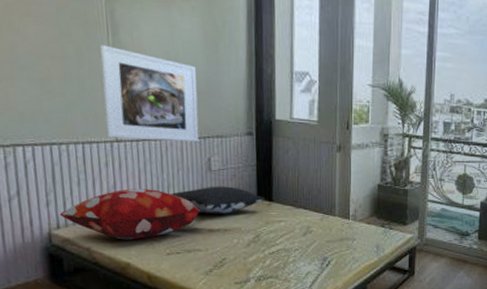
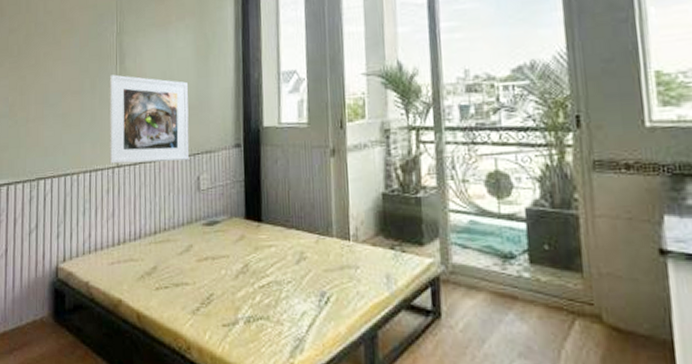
decorative pillow: present [60,188,200,240] -> none [67,215,188,273]
pillow: present [171,186,265,214] -> none [162,207,253,240]

